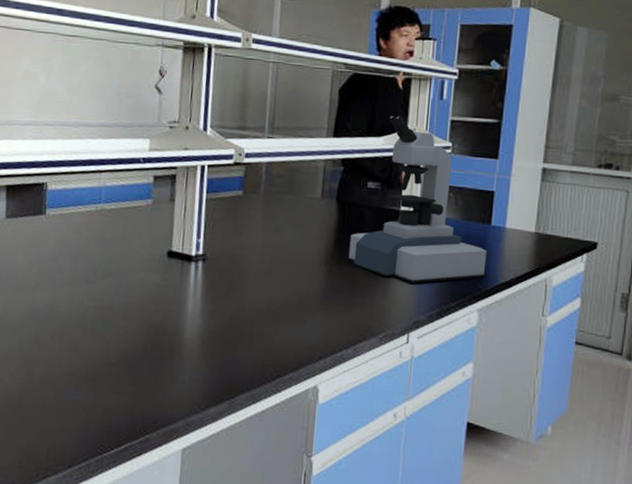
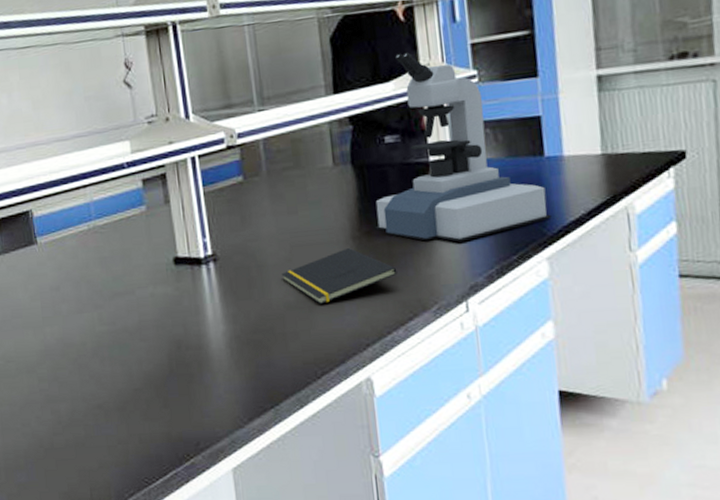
notepad: none [259,270,357,316] -> present [281,247,398,305]

